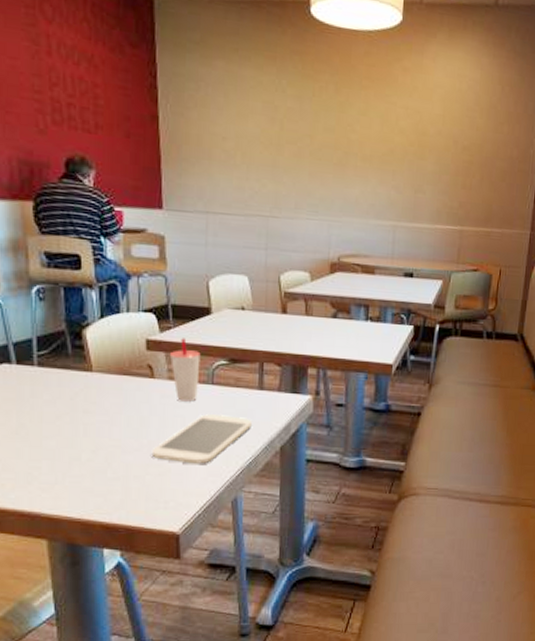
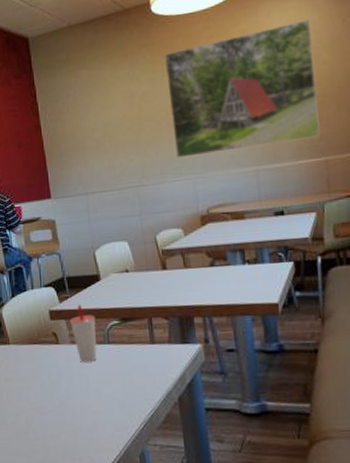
smartphone: present [151,414,252,464] -> none [63,371,149,421]
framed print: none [313,69,471,205] -> present [165,19,321,158]

